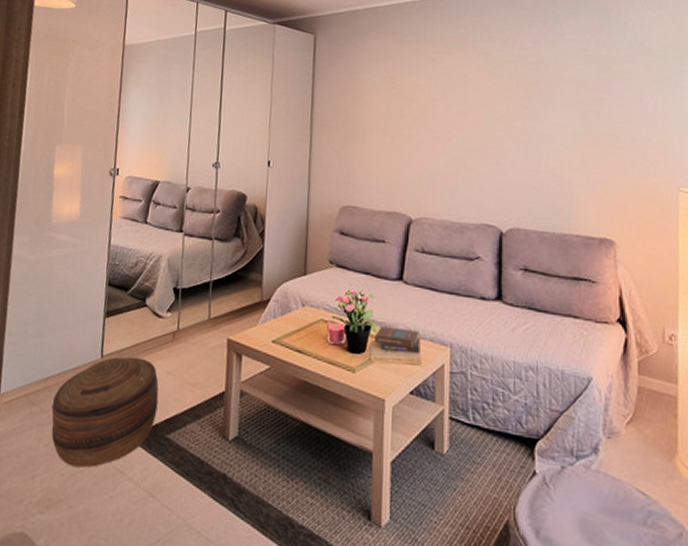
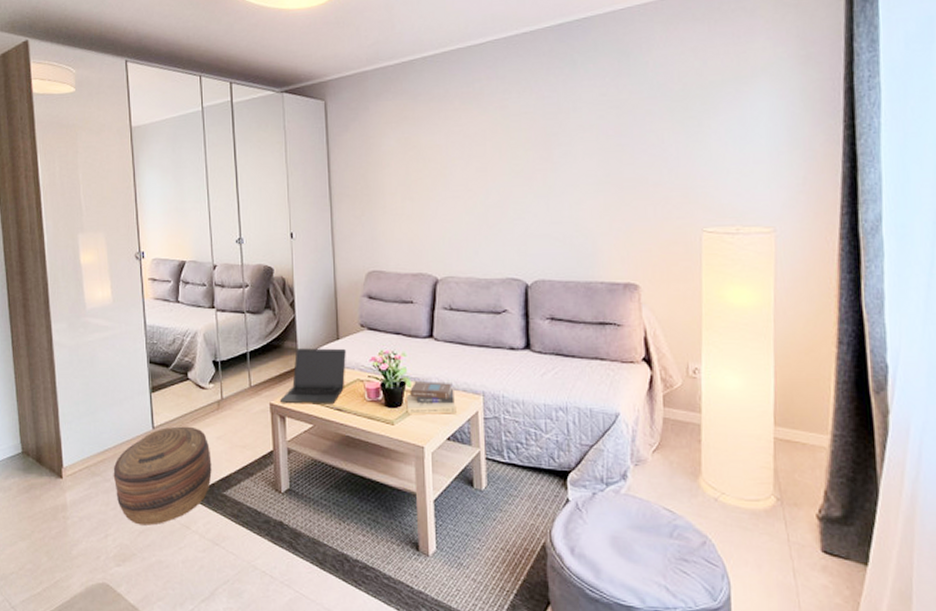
laptop: none [237,281,312,345] -> present [279,348,346,405]

